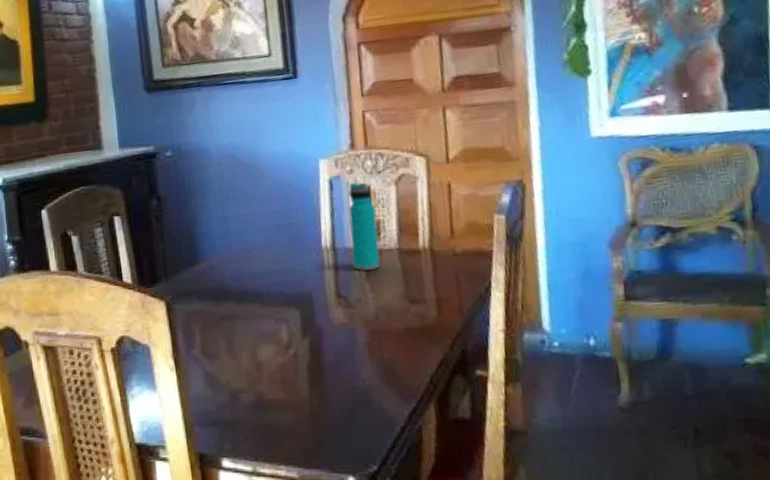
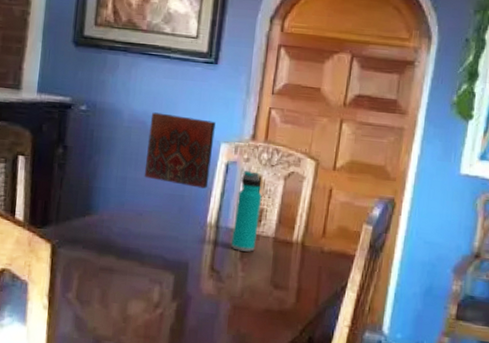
decorative tile: none [239,138,314,213] -> present [144,112,216,189]

